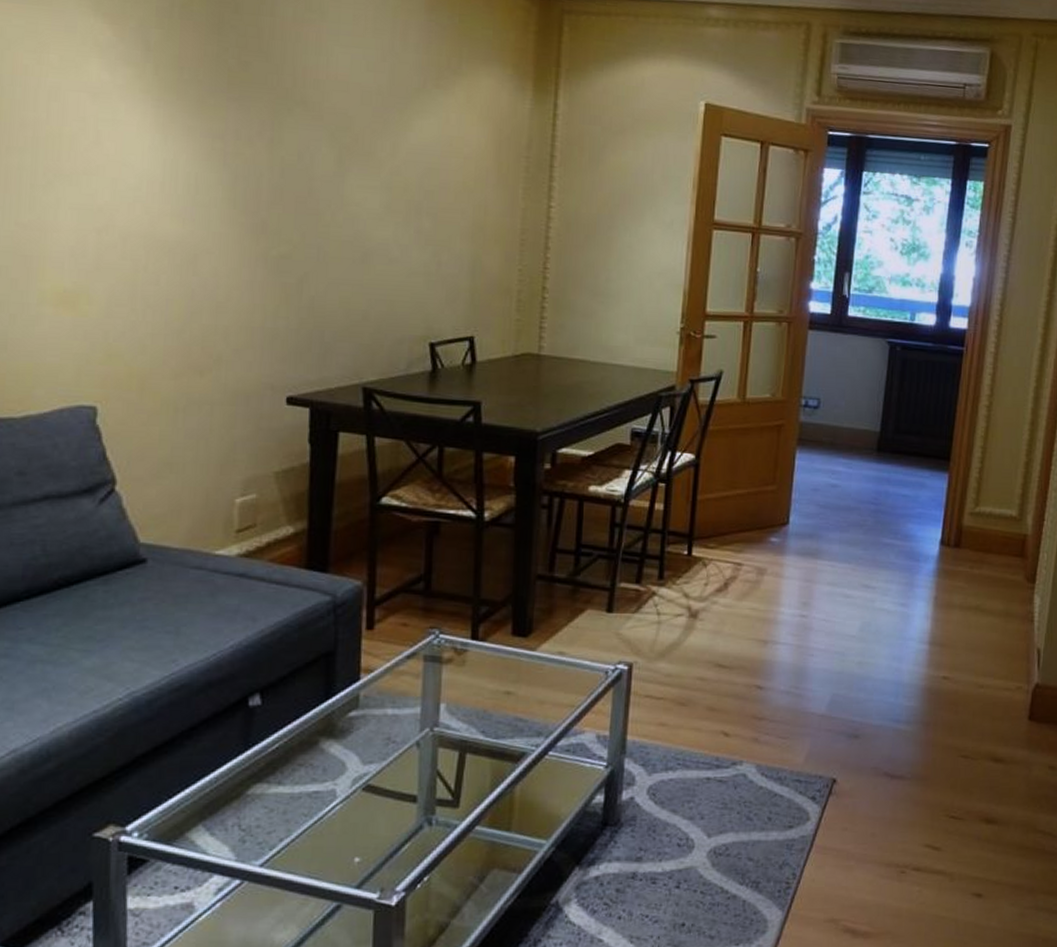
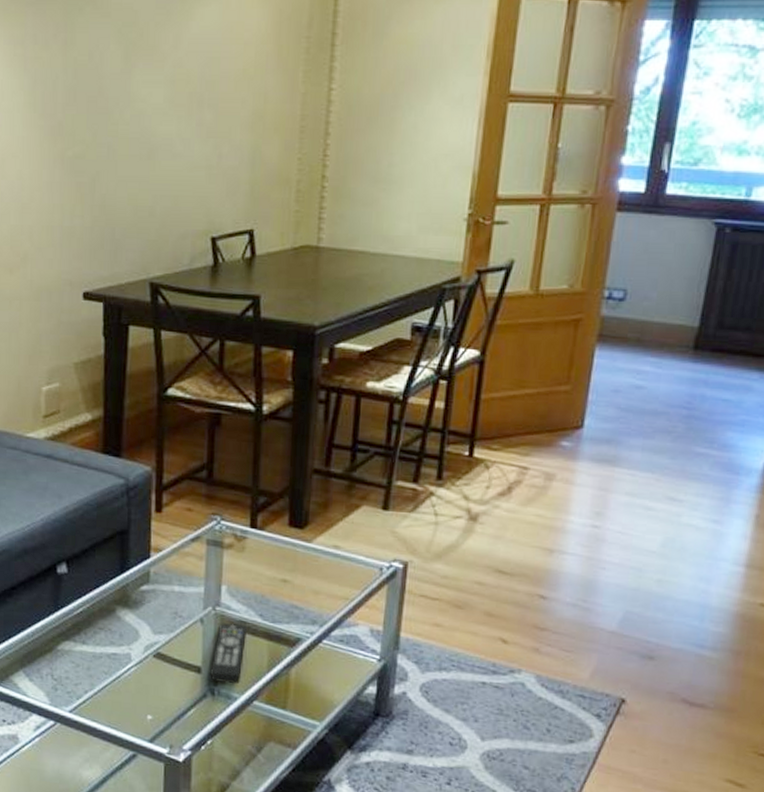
remote control: none [426,744,468,811] -> present [209,623,247,684]

